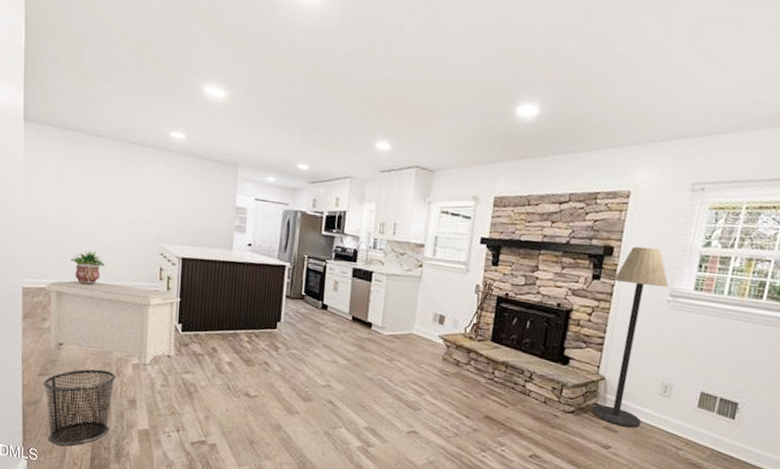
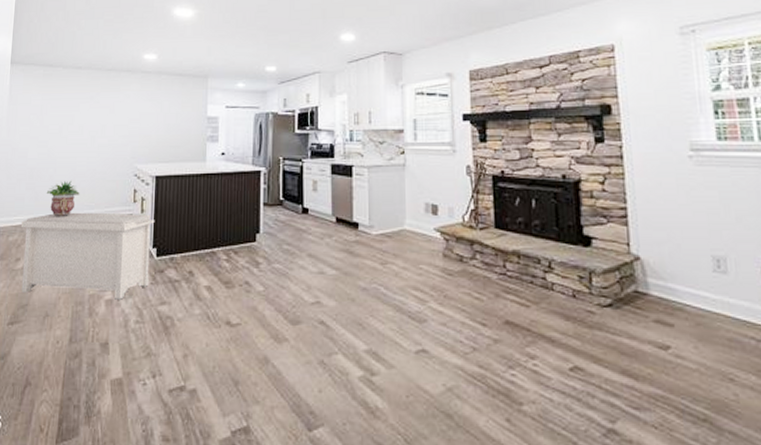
waste bin: present [44,369,117,446] -> none [13,310,89,408]
floor lamp: present [592,246,669,428] -> none [619,100,700,318]

